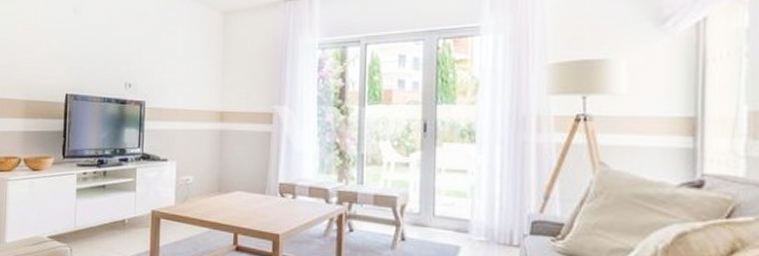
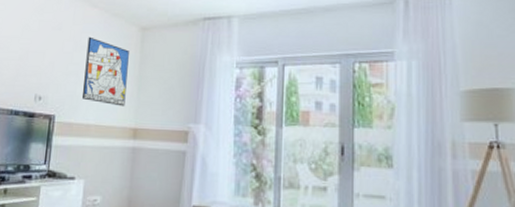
wall art: none [170,23,212,91] -> present [82,36,129,107]

